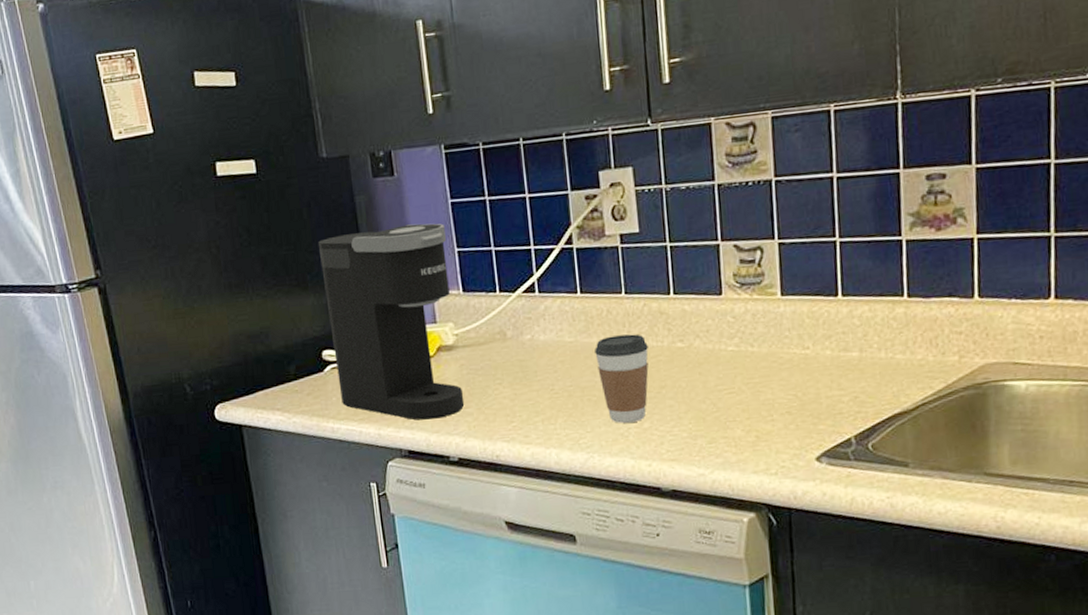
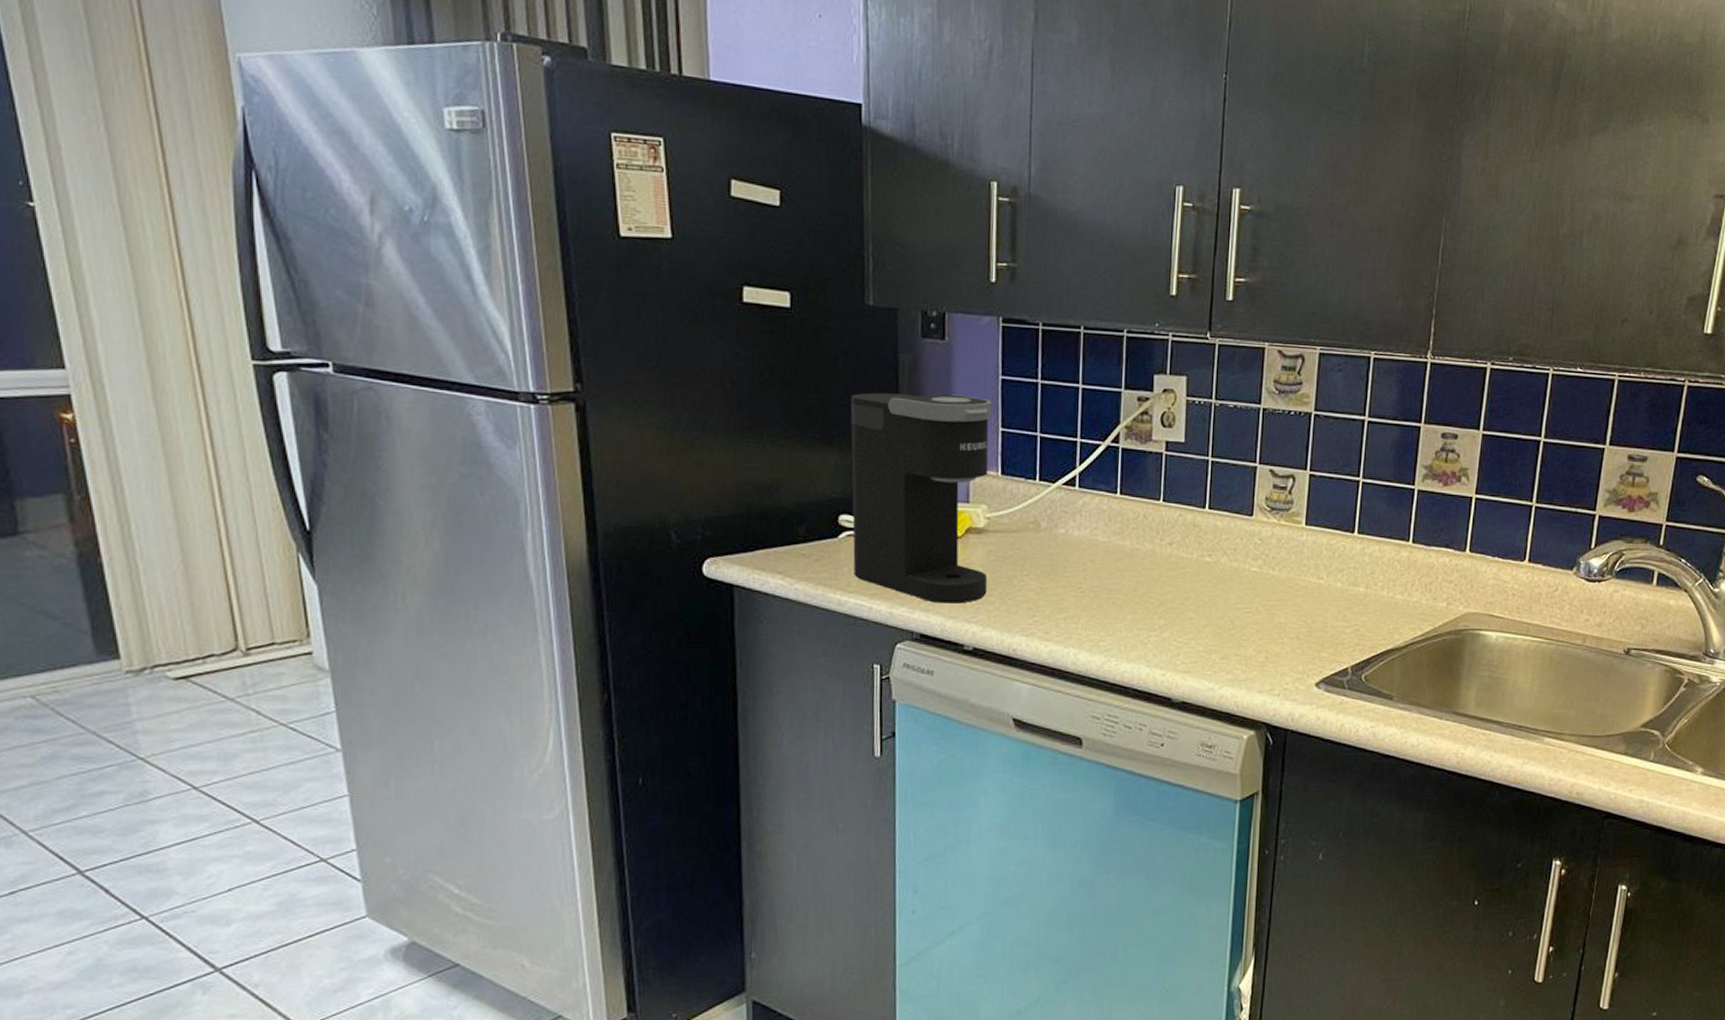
coffee cup: present [595,334,649,424] -> none [1126,541,1178,631]

